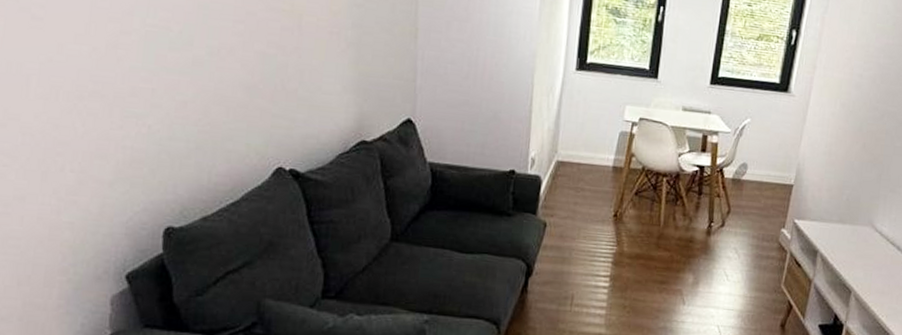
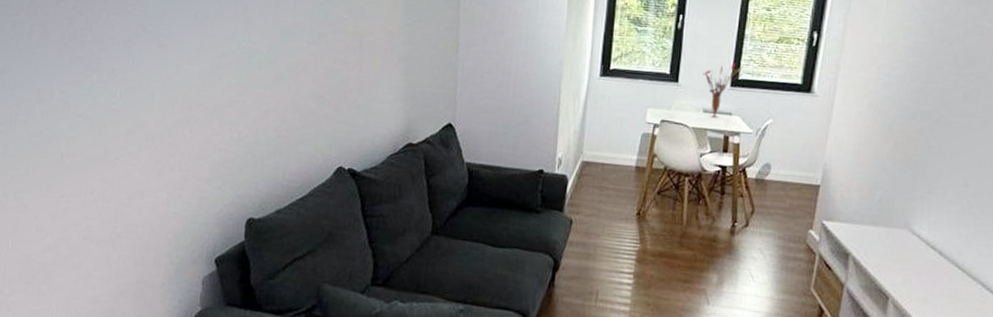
bouquet: none [683,59,723,117] -> present [703,62,743,119]

